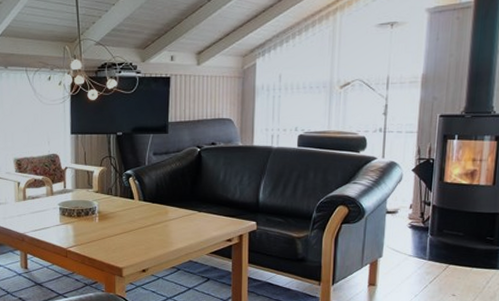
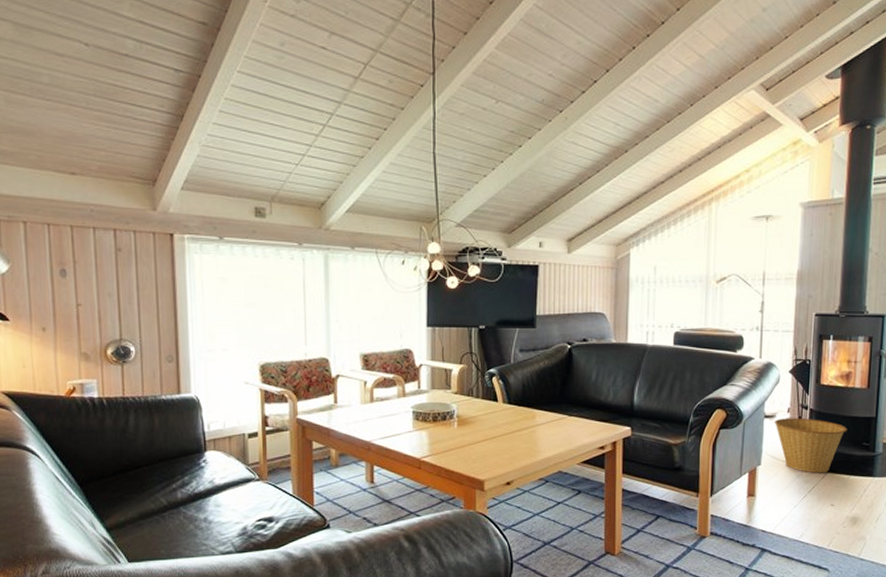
basket: none [397,213,471,265] -> present [775,418,847,473]

